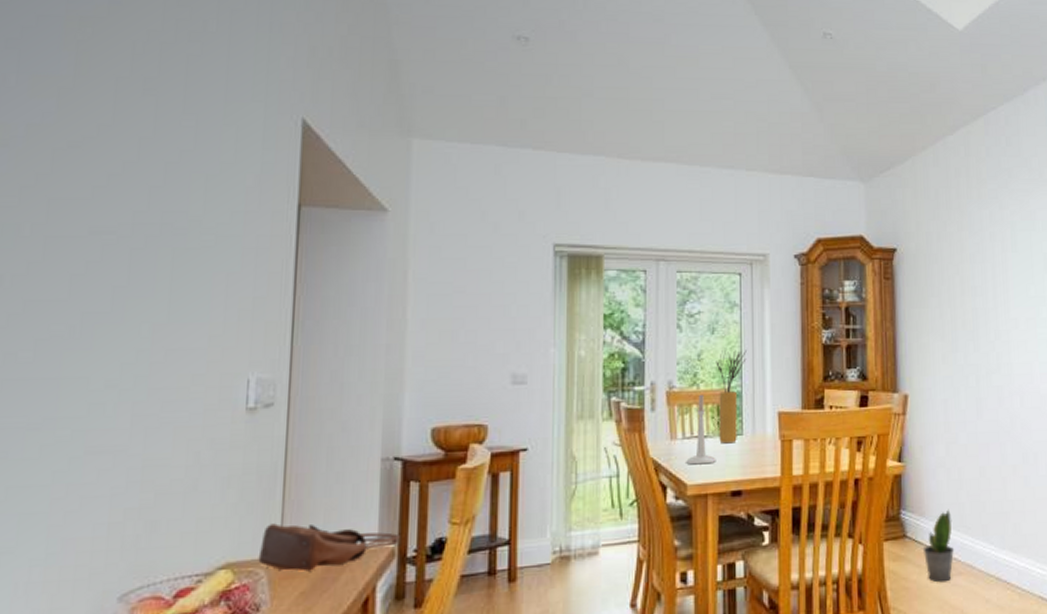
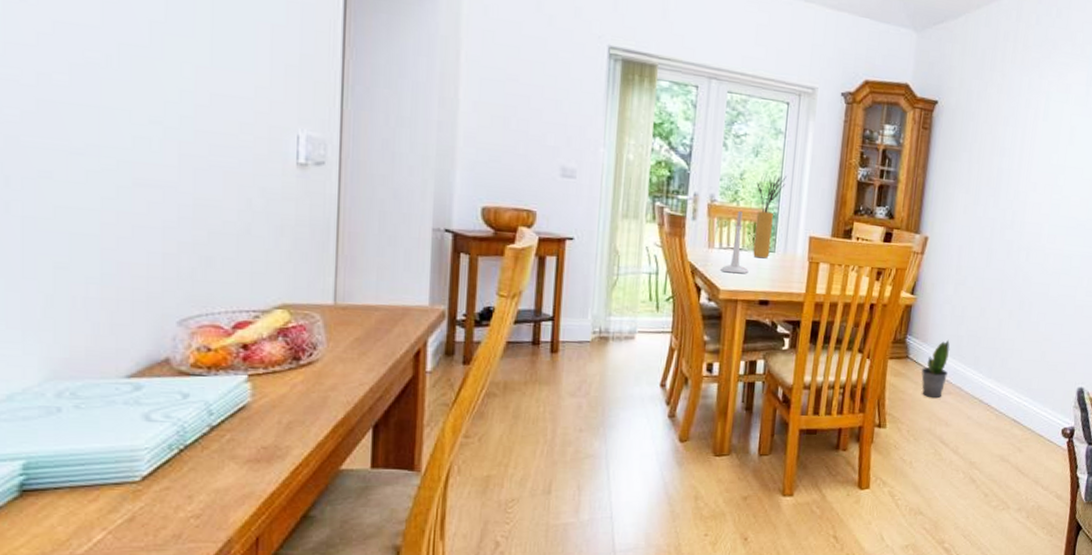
handbag: present [258,523,400,572] -> none [313,274,450,321]

